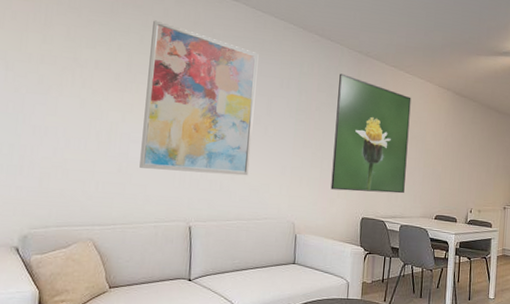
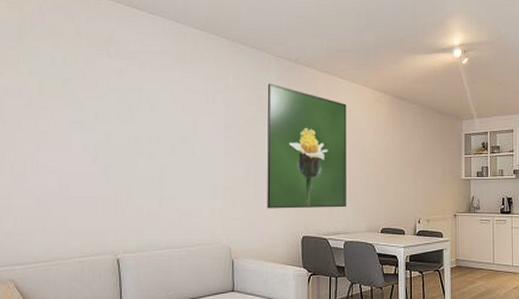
wall art: present [139,20,259,176] -> none [59,40,180,200]

